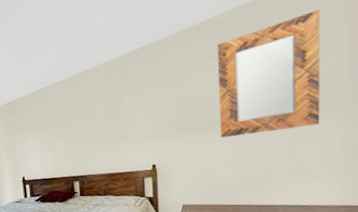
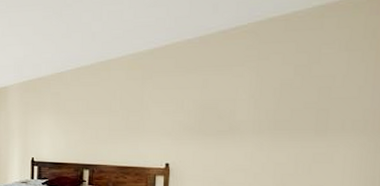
home mirror: present [216,10,321,138] -> none [238,33,348,147]

